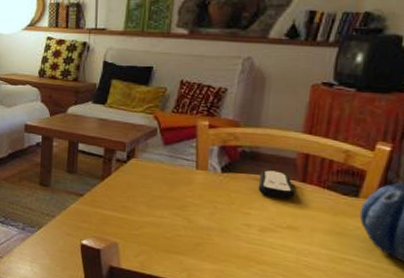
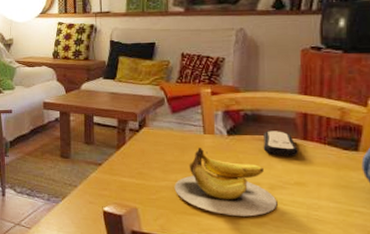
banana: none [159,184,267,259] -> present [174,148,278,217]

